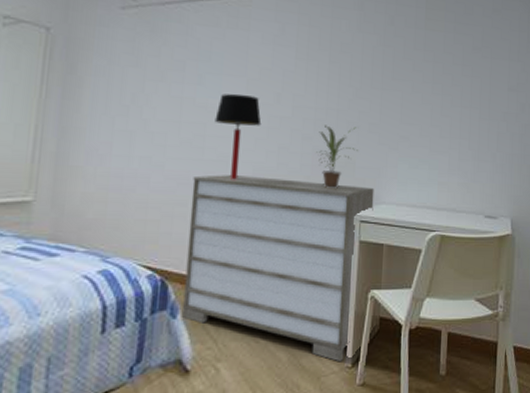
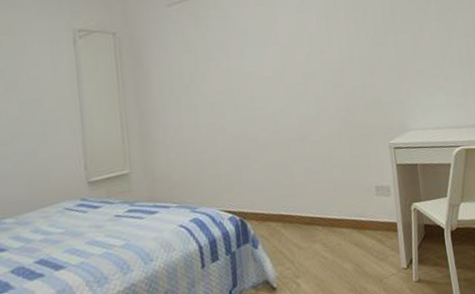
dresser: present [182,175,374,362] -> none [250,118,404,266]
table lamp: present [215,93,262,180] -> none [259,59,298,131]
potted plant: present [316,125,359,188] -> none [347,70,383,125]

